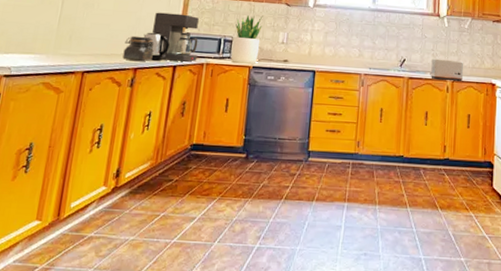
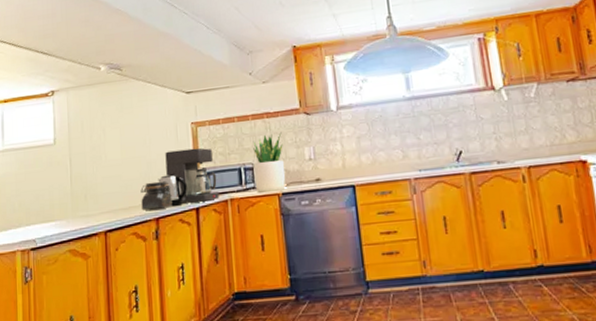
toaster: present [431,58,464,82] -> none [495,139,542,170]

